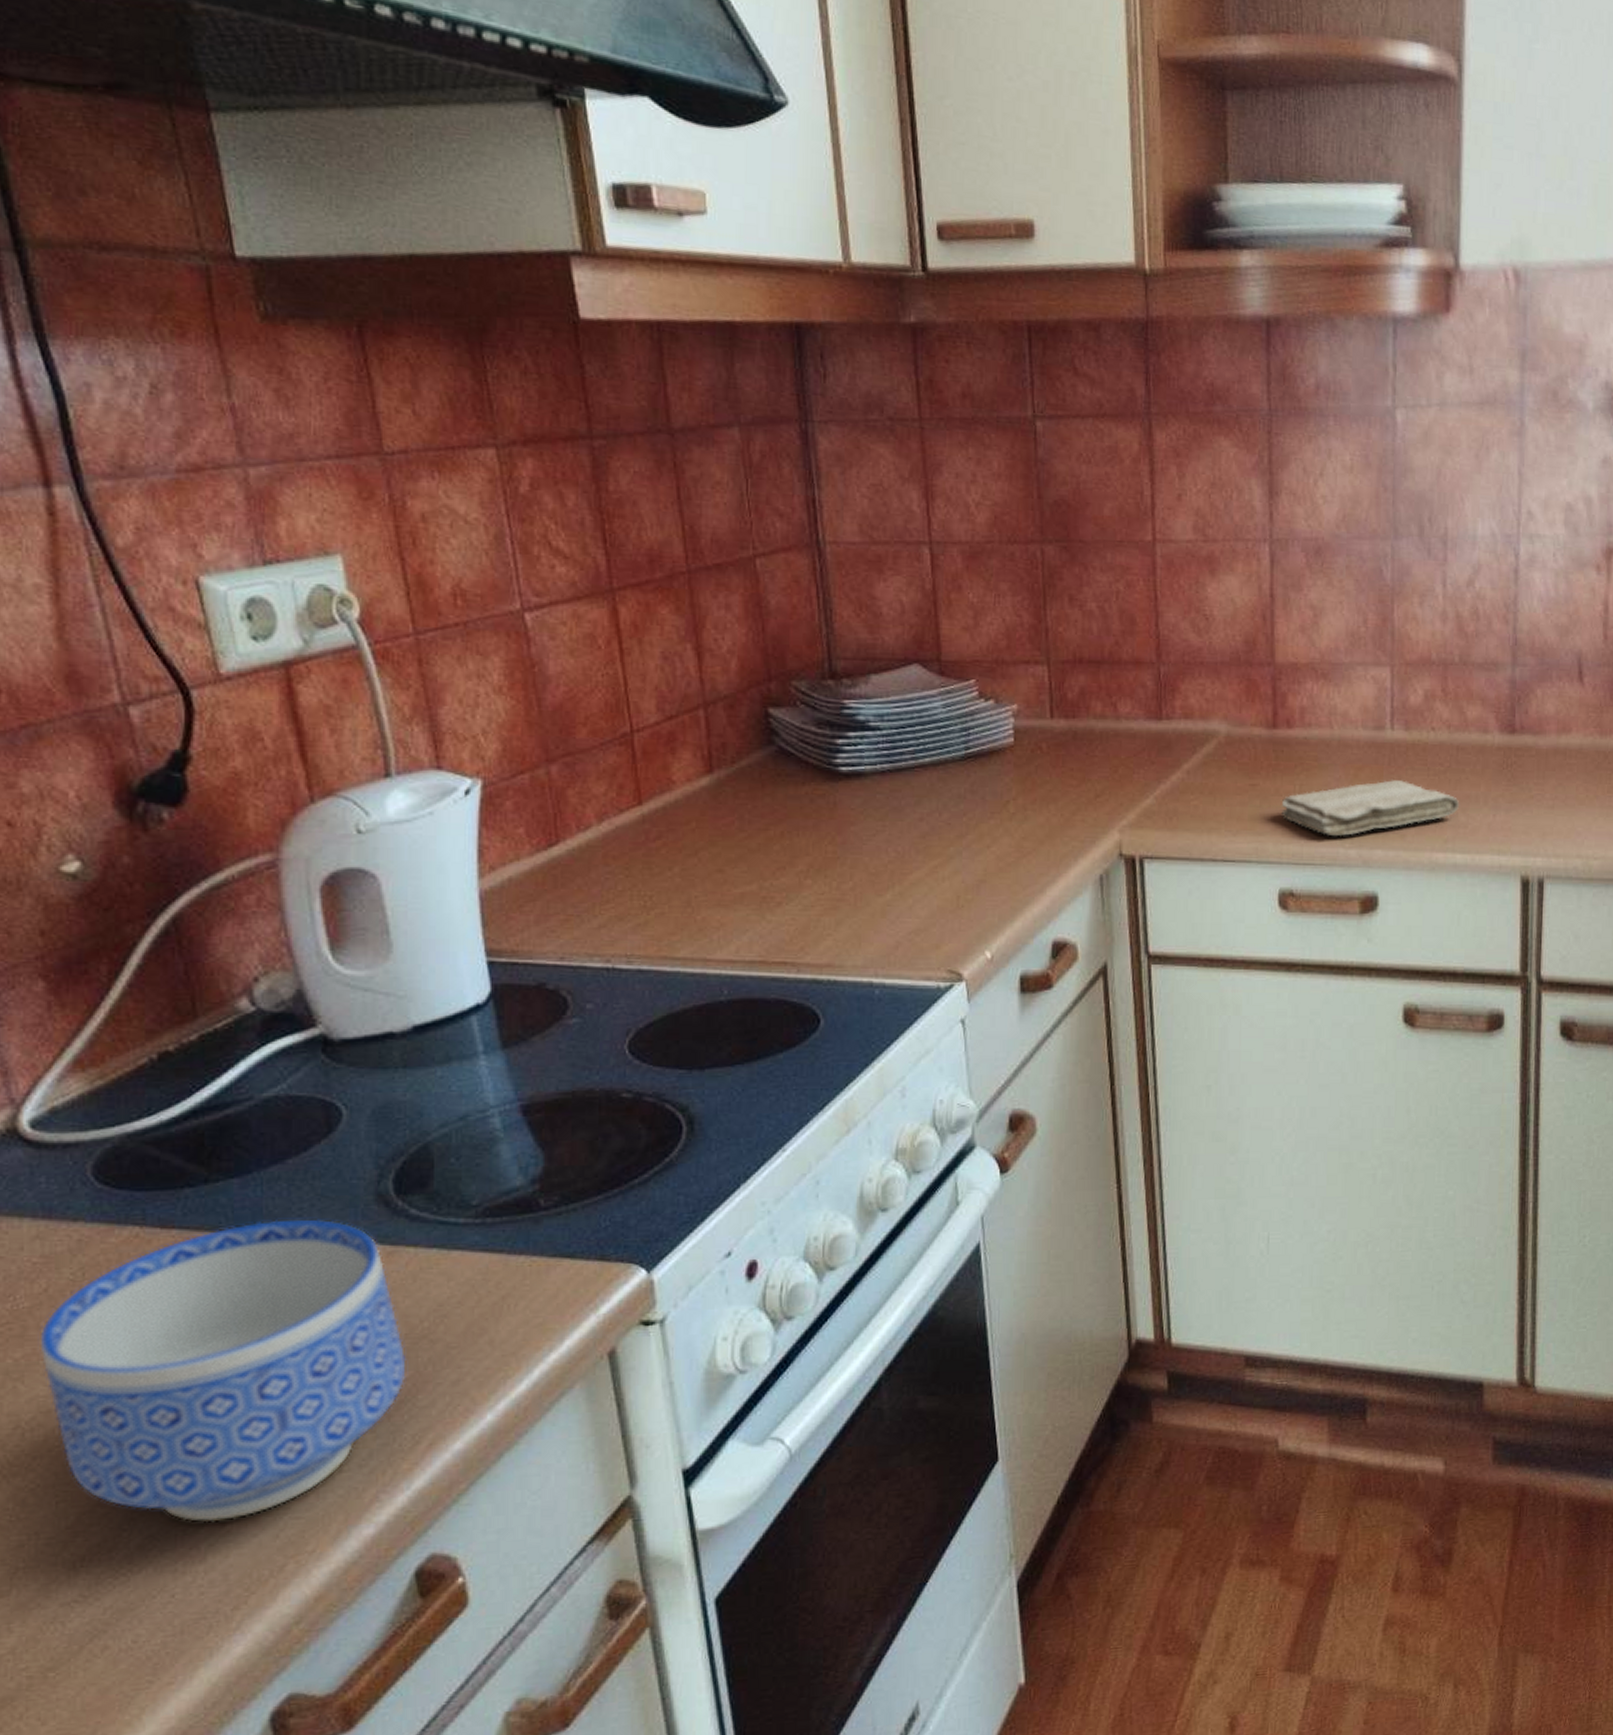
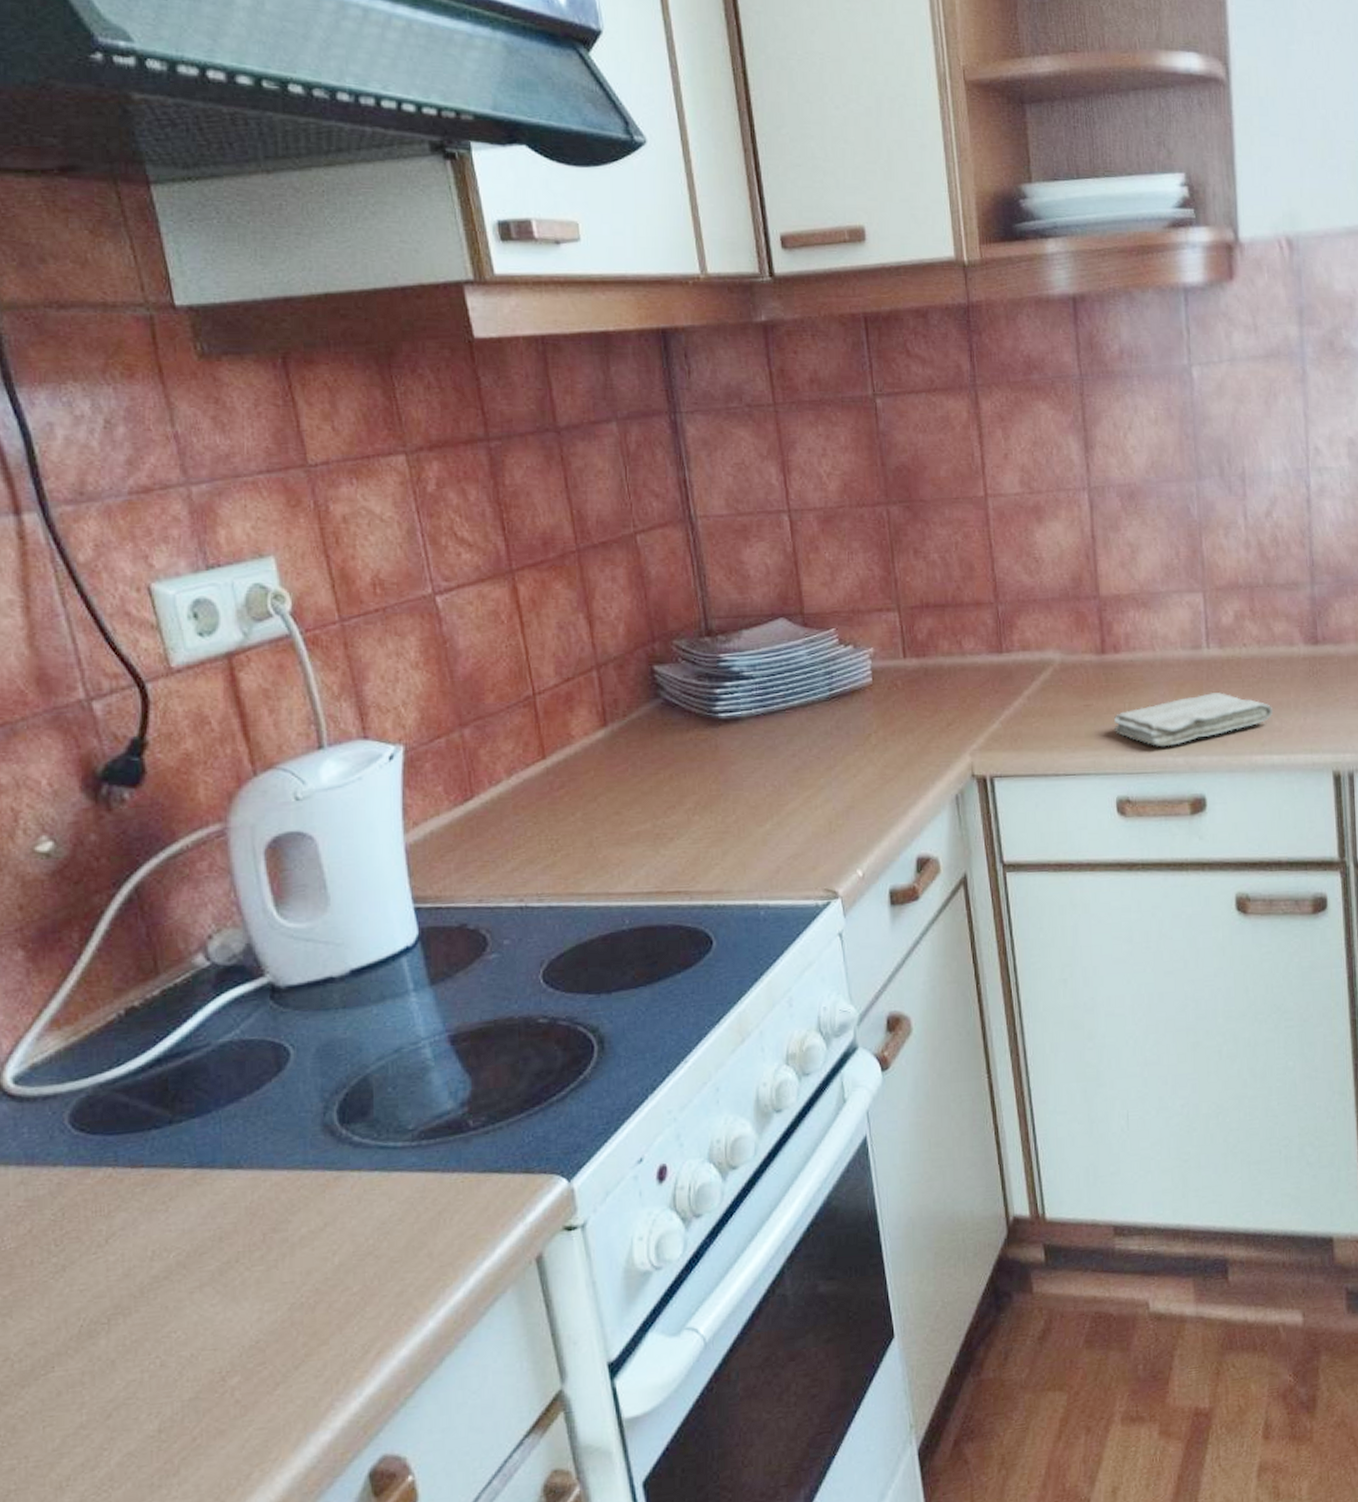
bowl: present [40,1219,407,1523] -> none [25,1150,355,1439]

